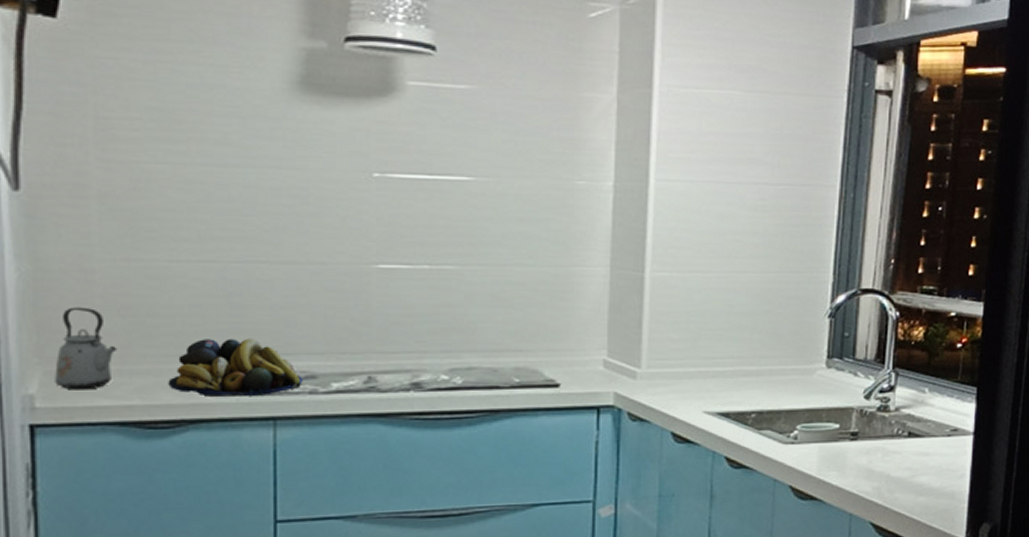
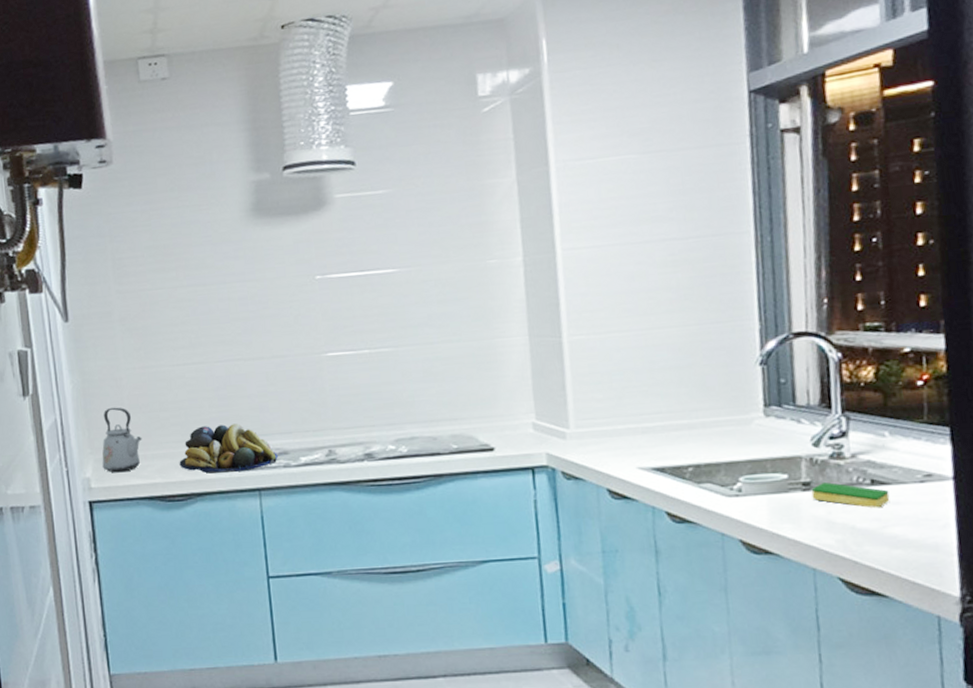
dish sponge: none [858,433,922,459] -> present [811,482,890,509]

